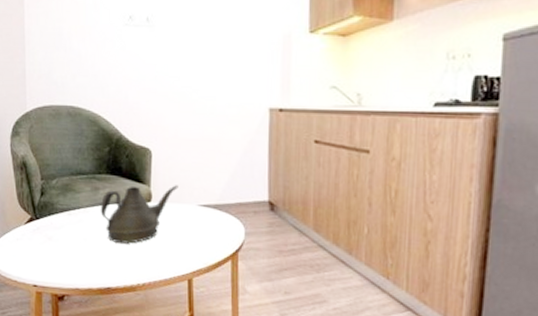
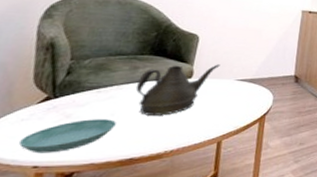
saucer: none [19,242,90,274] -> present [18,119,116,154]

